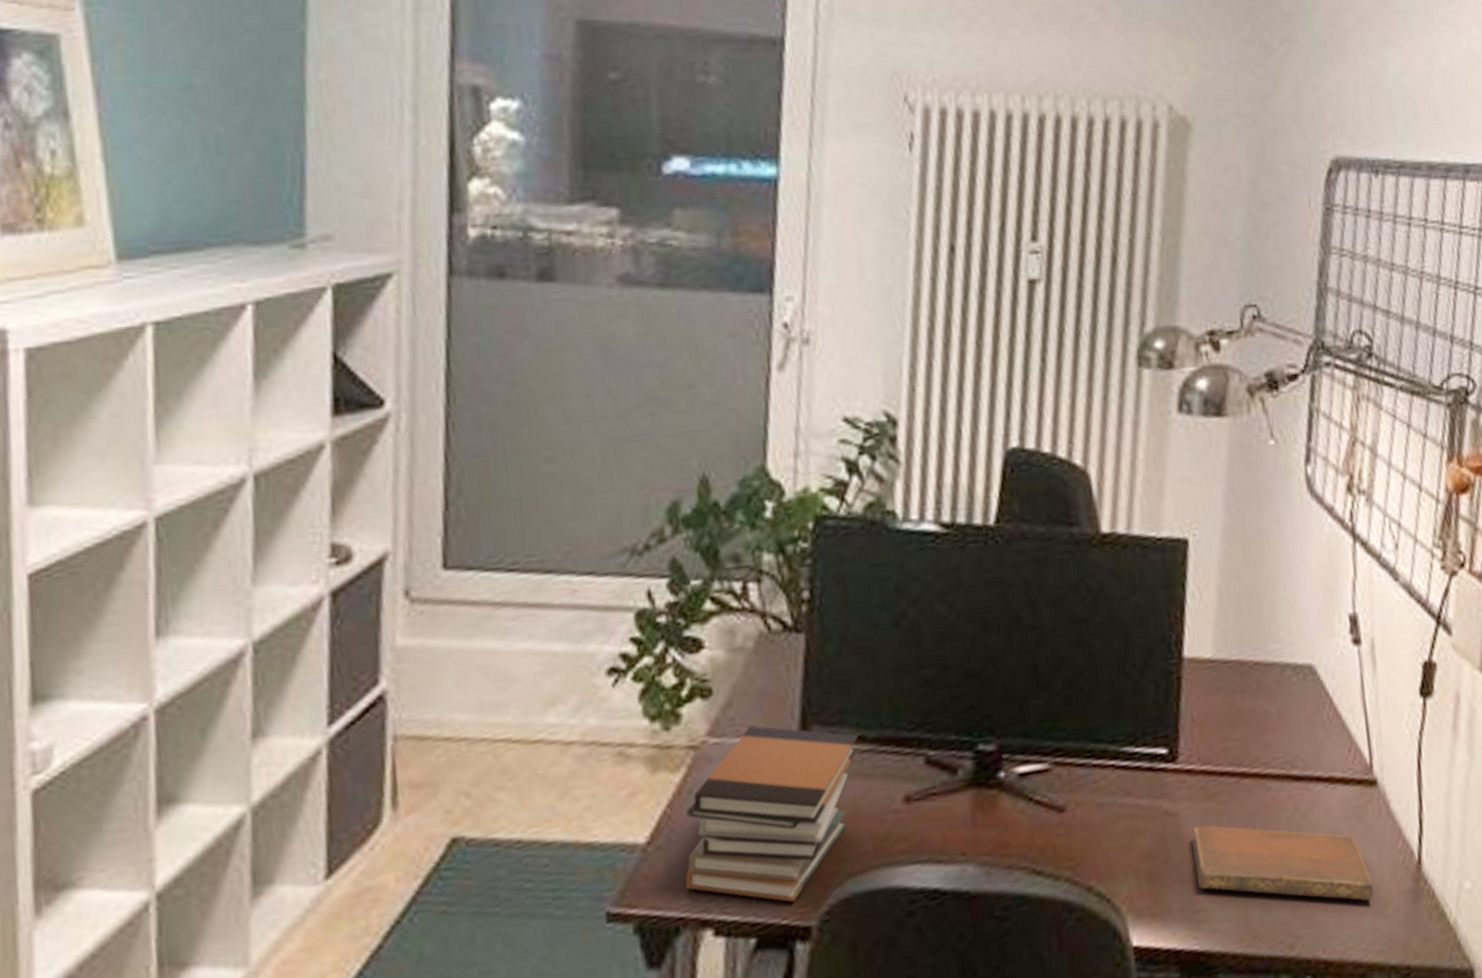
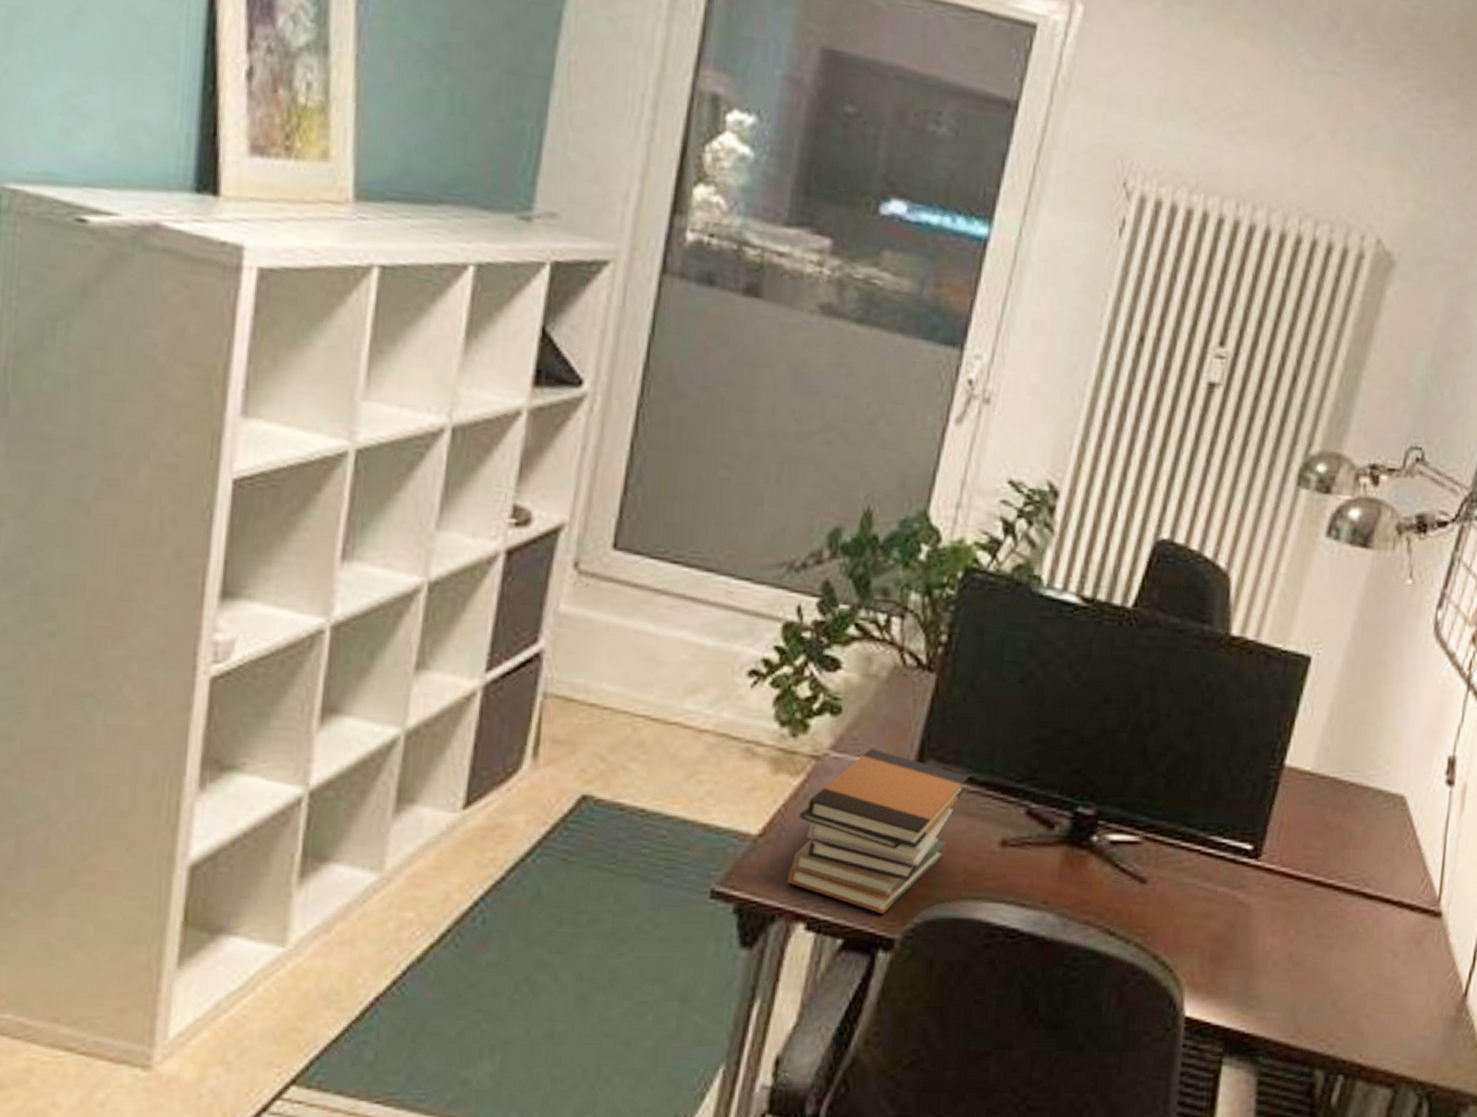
notebook: present [1192,825,1374,901] -> none [1256,920,1418,1020]

